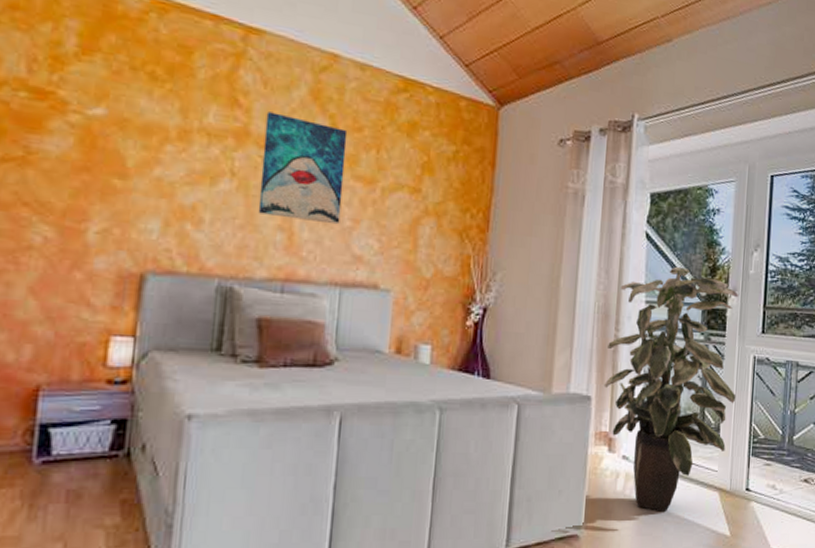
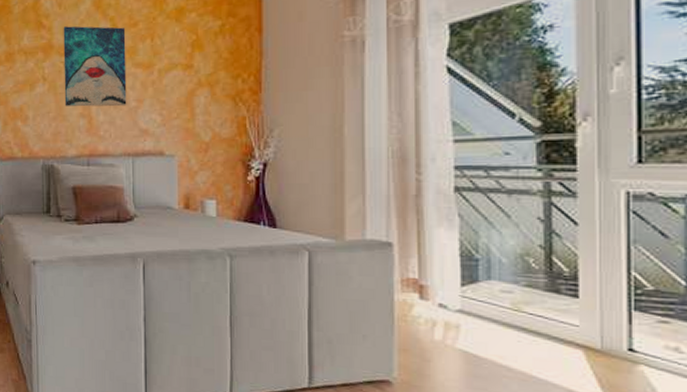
indoor plant: present [604,266,738,511] -> none [407,97,601,366]

